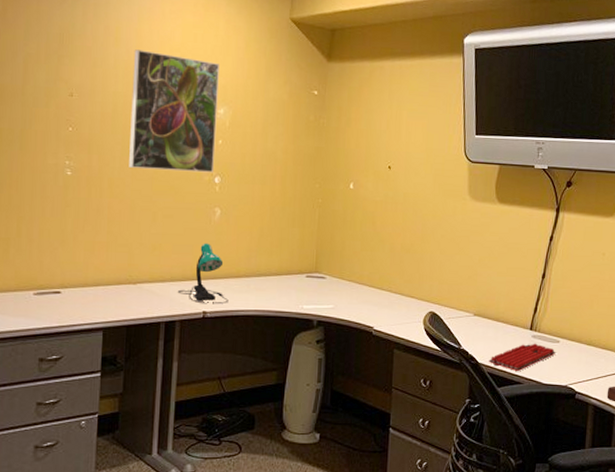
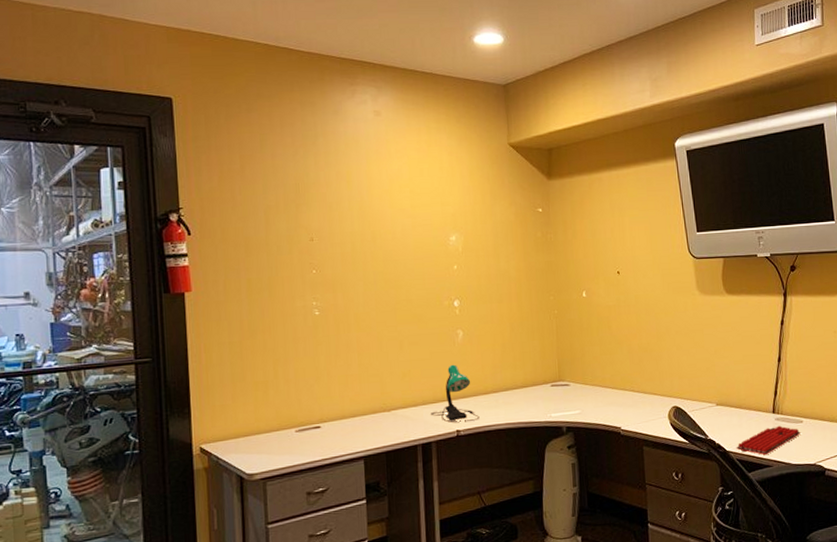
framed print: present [129,49,219,173] -> none [366,190,452,301]

